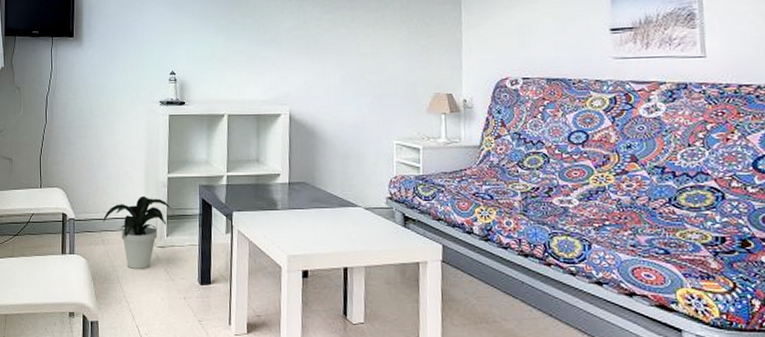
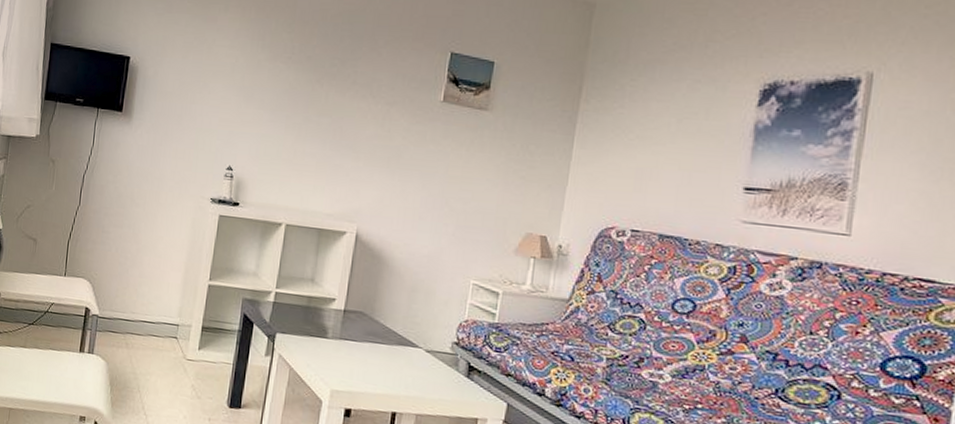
potted plant: present [103,195,174,269] -> none [130,300,210,382]

